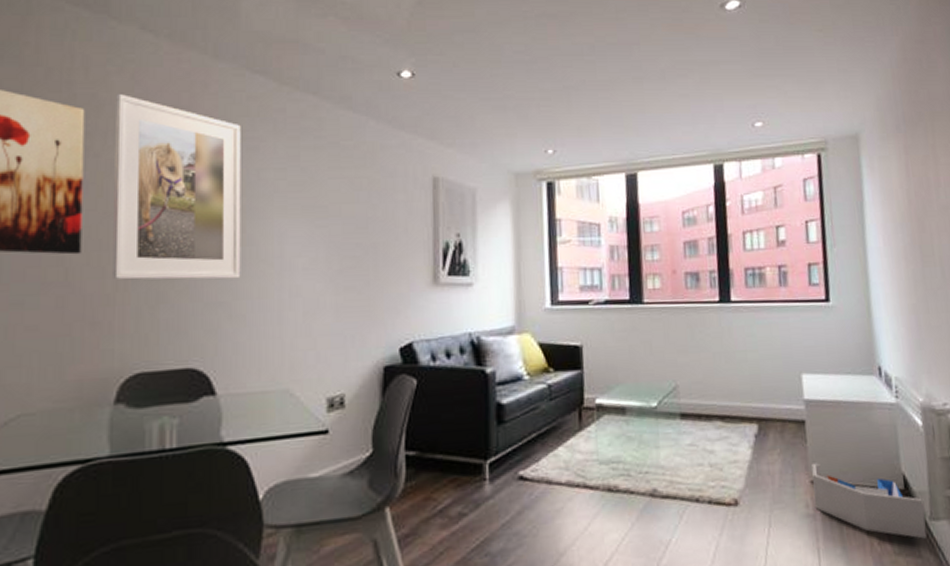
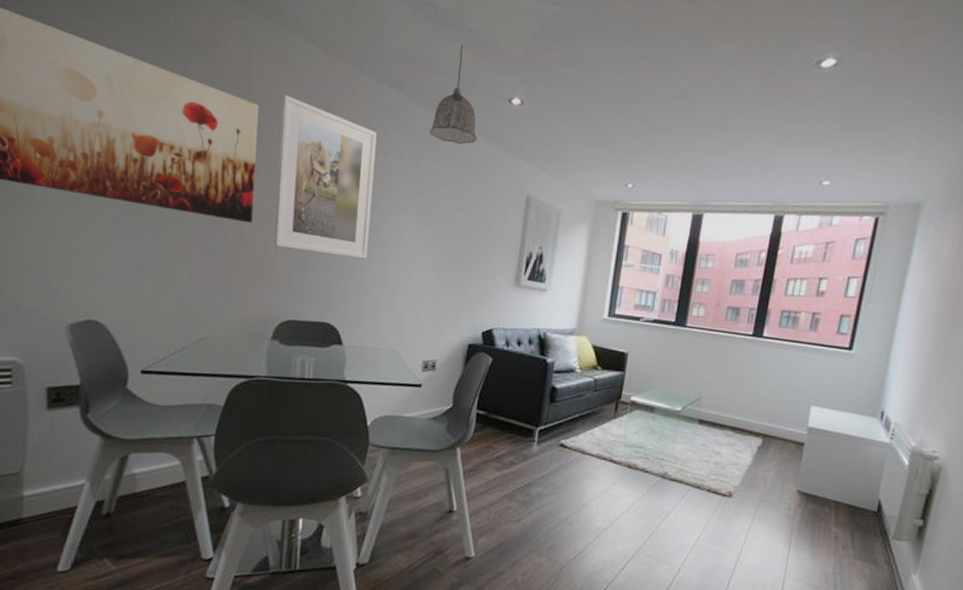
pendant lamp: none [307,19,366,128] -> present [429,44,478,144]
storage bin: present [811,463,927,539] -> none [795,477,892,552]

